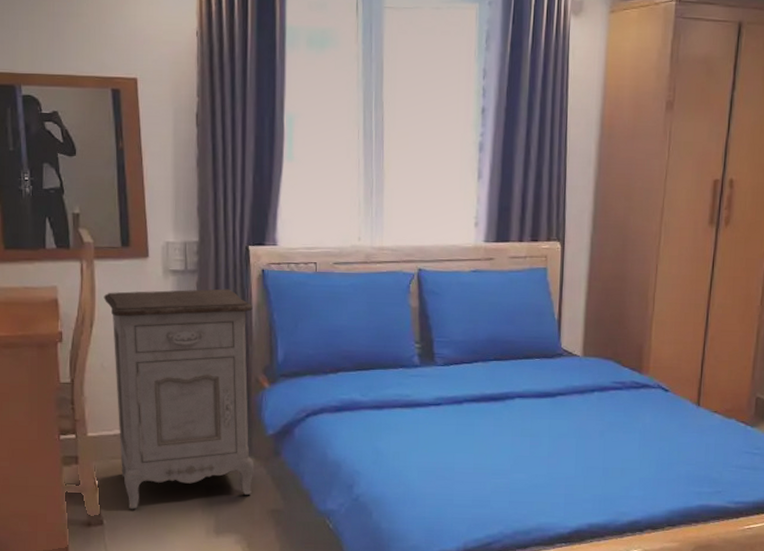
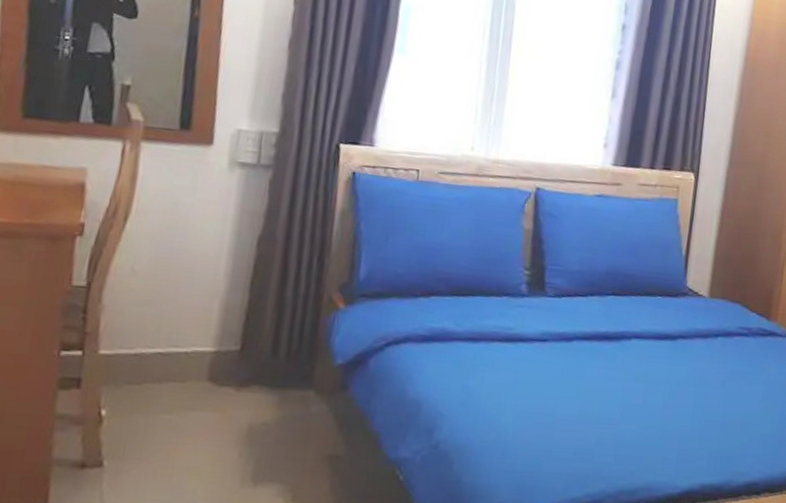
nightstand: present [103,289,254,509] -> none [138,181,336,449]

